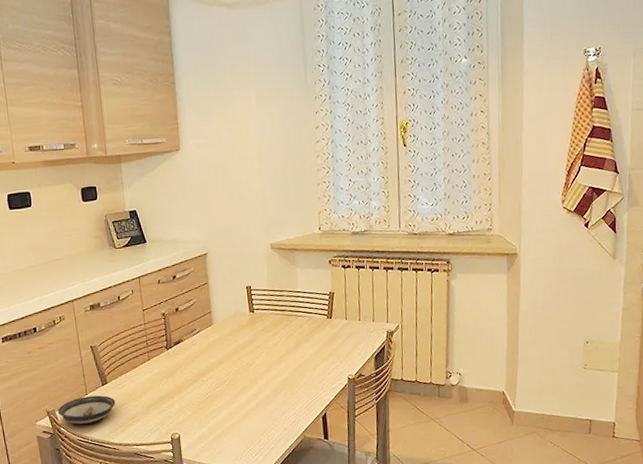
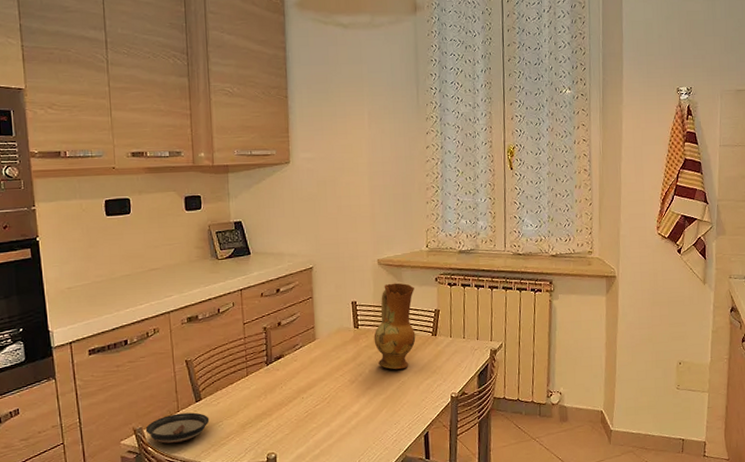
ceramic jug: none [269,266,311,353] -> present [374,283,416,370]

